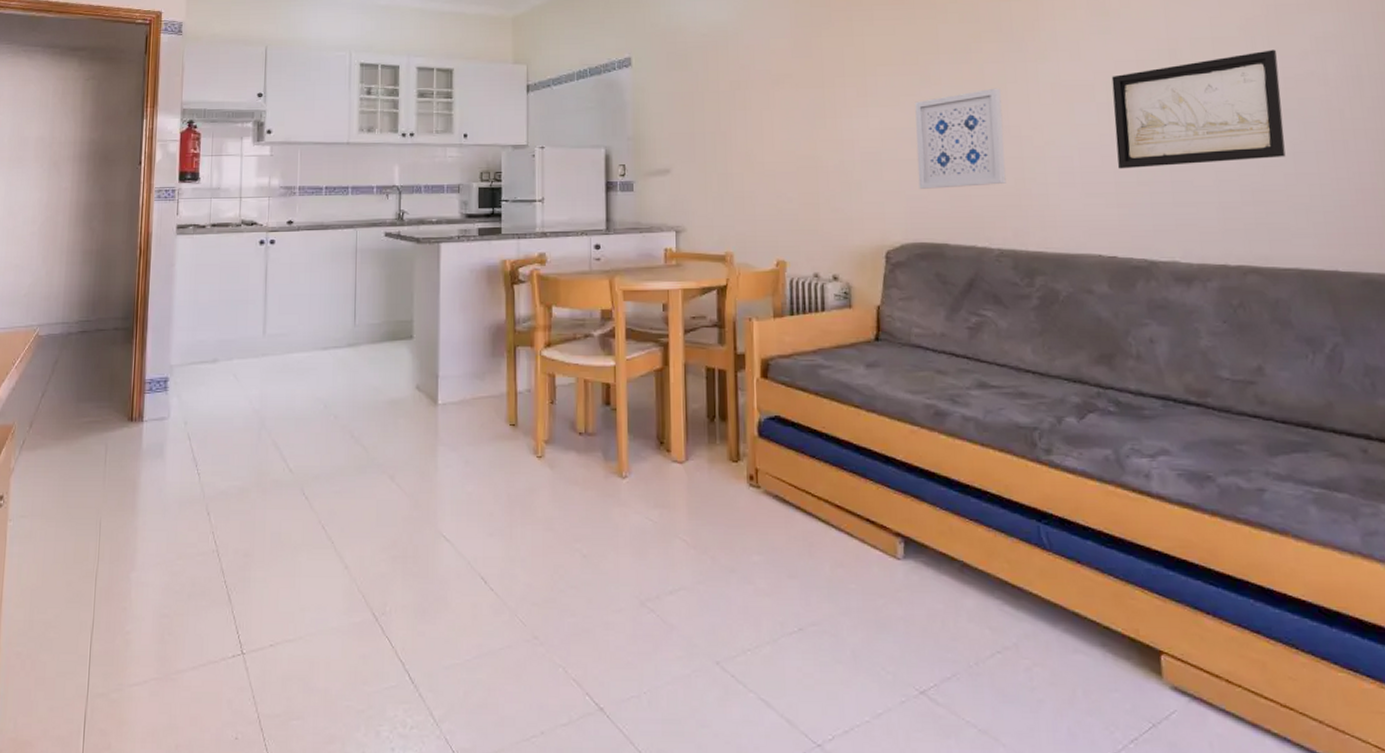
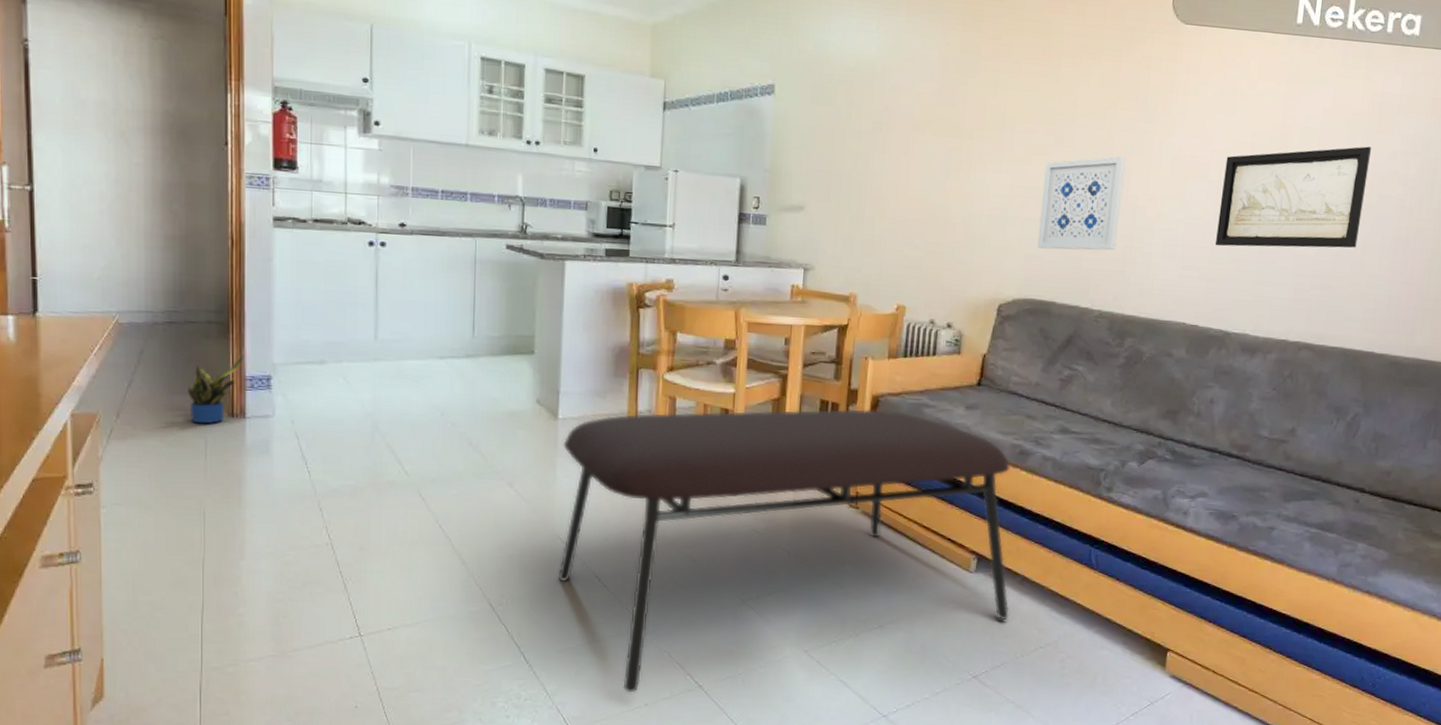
potted plant: none [93,358,144,430] -> present [188,354,243,424]
coffee table: none [442,374,954,719] -> present [558,409,1011,693]

